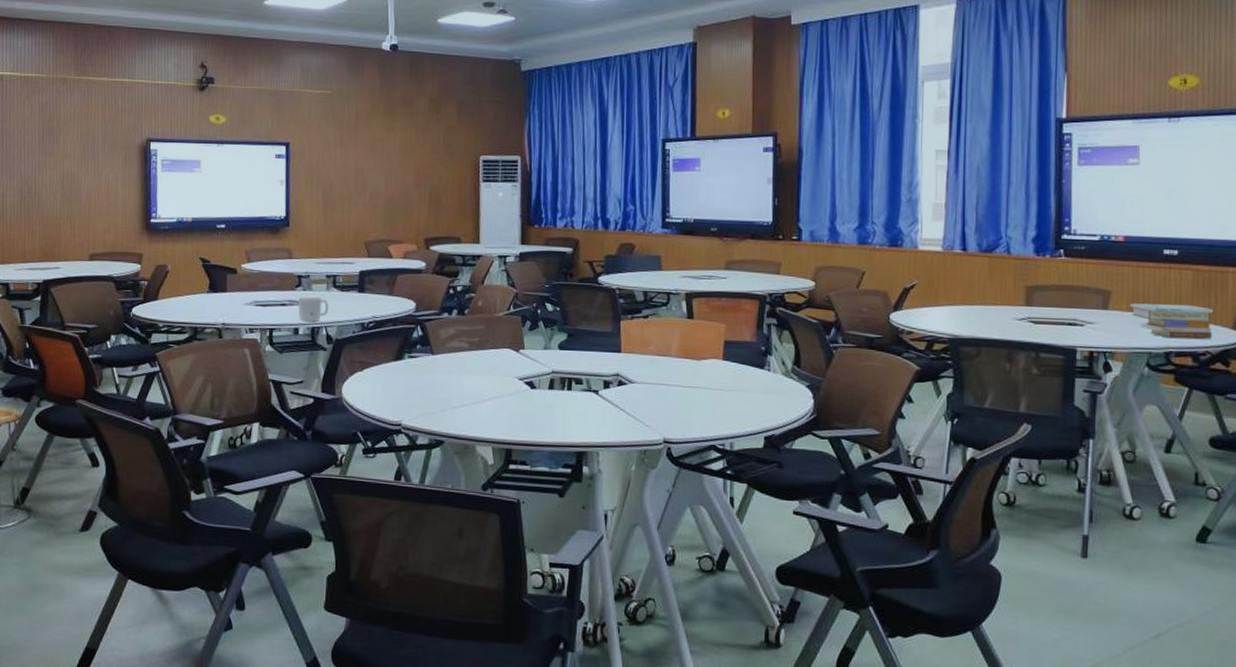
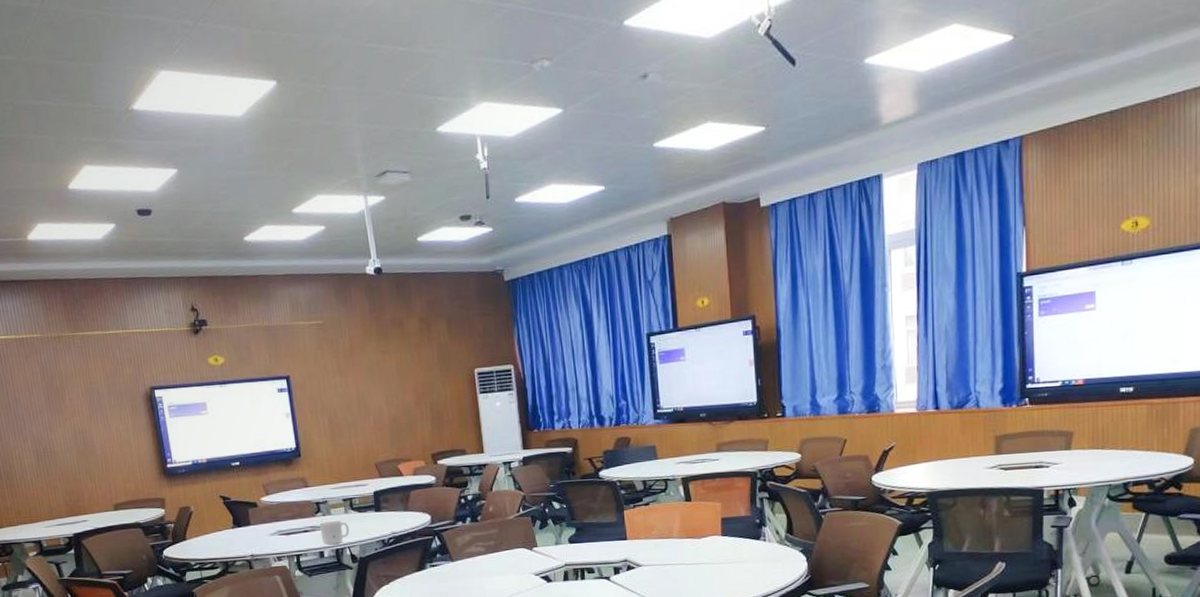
books: present [1130,303,1213,339] -> none [1090,436,1166,470]

